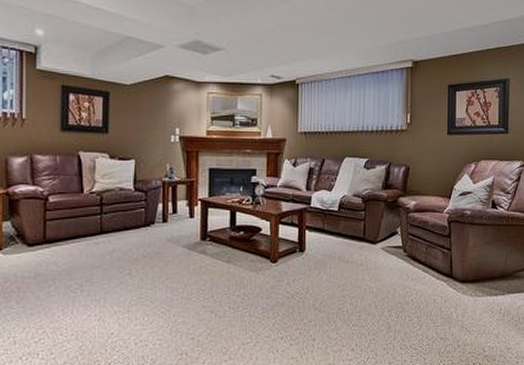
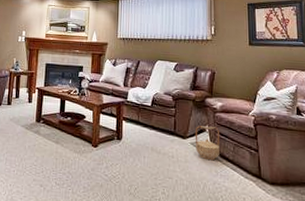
basket: none [386,228,412,265] -> present [195,126,219,161]

